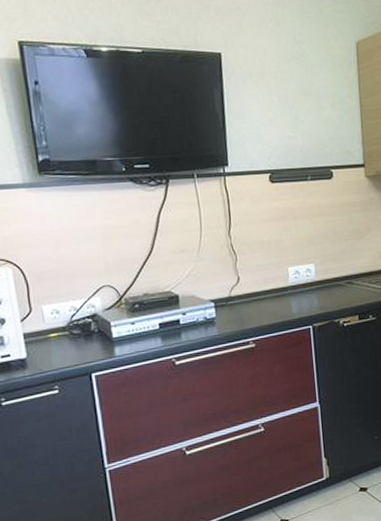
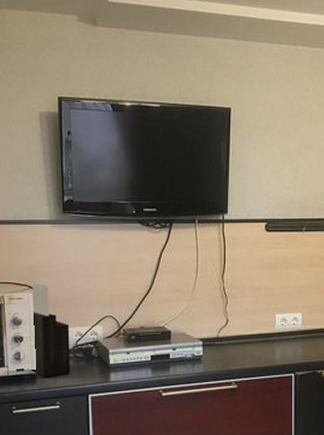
knife block: none [10,255,68,361] -> present [31,282,71,377]

